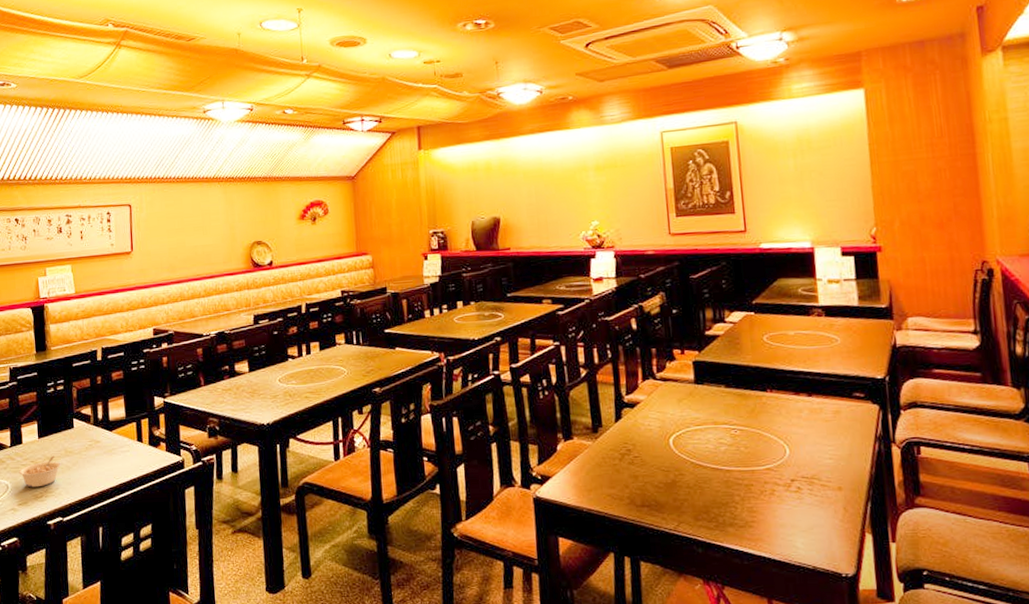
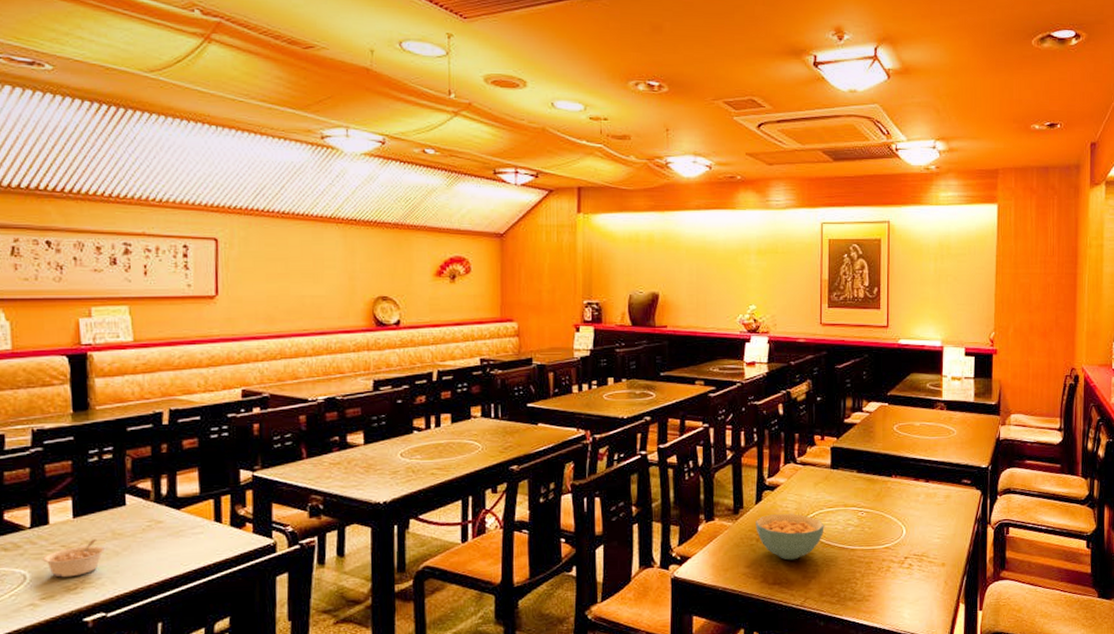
cereal bowl: none [617,432,694,481] -> present [756,514,824,560]

